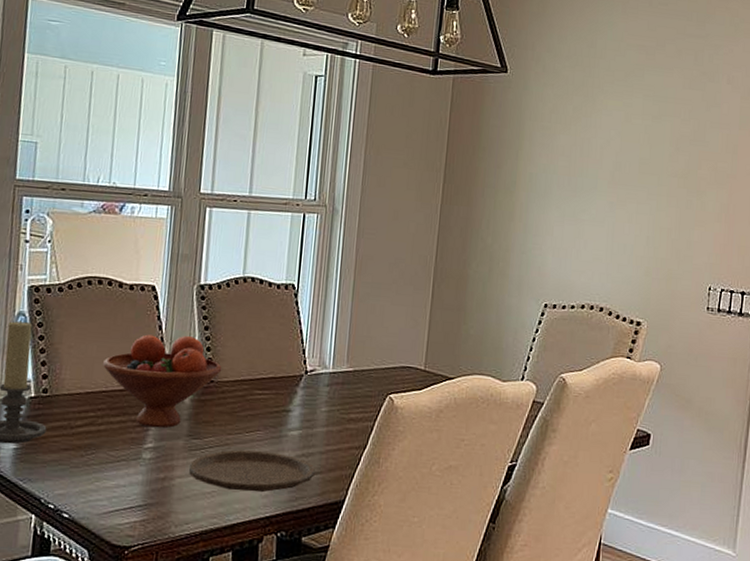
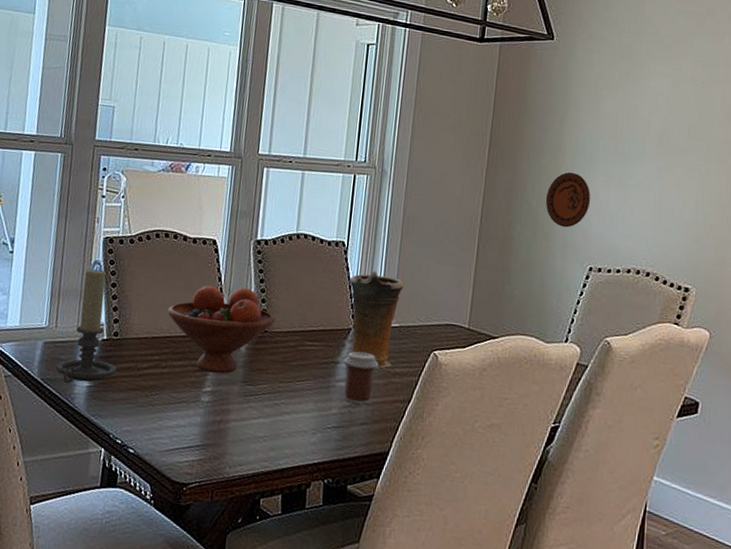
plate: present [188,450,316,493] -> none [242,397,362,440]
coffee cup: none [296,398,333,453] -> present [344,351,379,405]
vase: none [300,313,357,415] -> present [349,270,404,369]
decorative plate: none [500,208,546,265] -> present [545,172,591,228]

